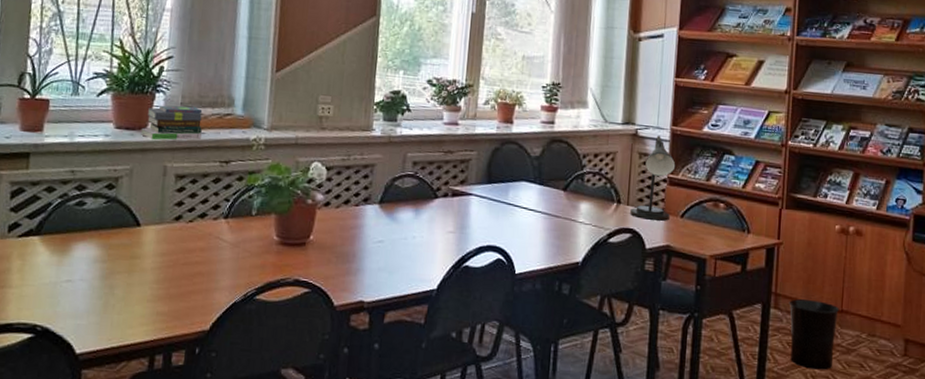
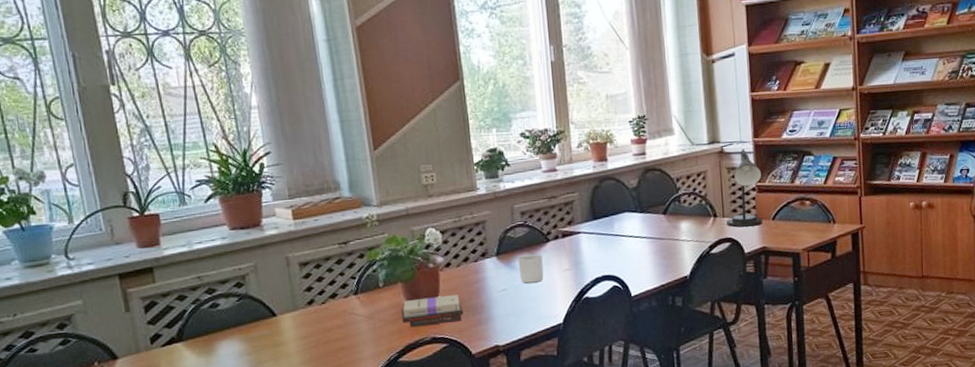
books: present [140,105,203,141] -> none [255,196,315,235]
books: none [268,234,334,267] -> present [401,295,464,328]
mug: none [400,208,427,240] -> present [518,254,544,283]
waste bin: present [789,299,840,370] -> none [876,271,921,331]

